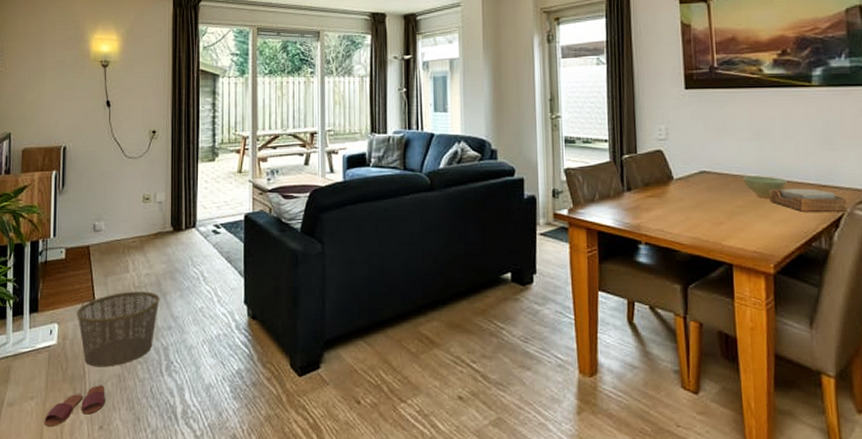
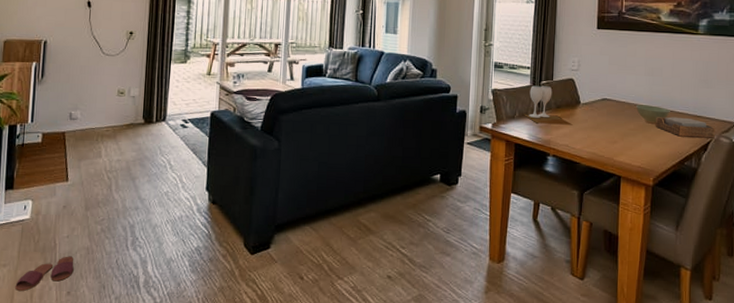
basket: present [77,291,160,367] -> none [50,174,129,241]
wineglass: none [605,161,666,206] -> present [524,85,573,125]

